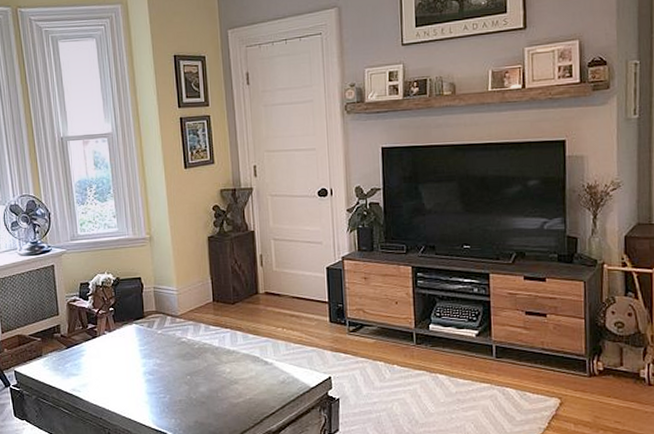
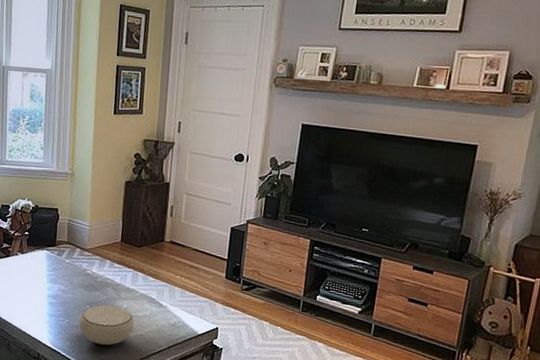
bowl: none [181,372,242,416] -> present [79,305,135,346]

